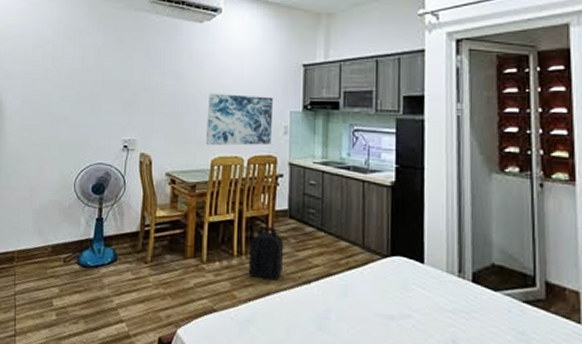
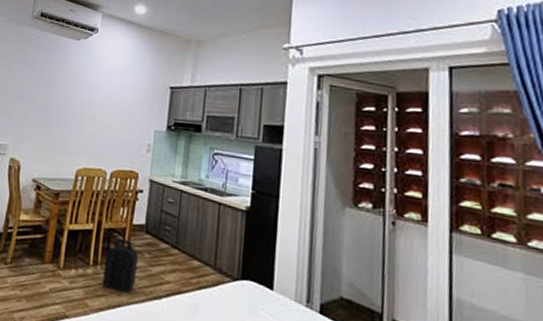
wall art: present [205,93,274,146] -> none [72,107,140,161]

